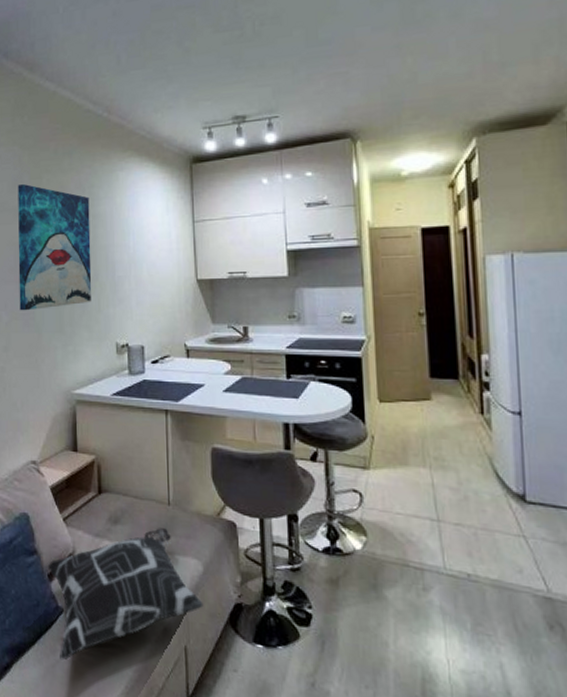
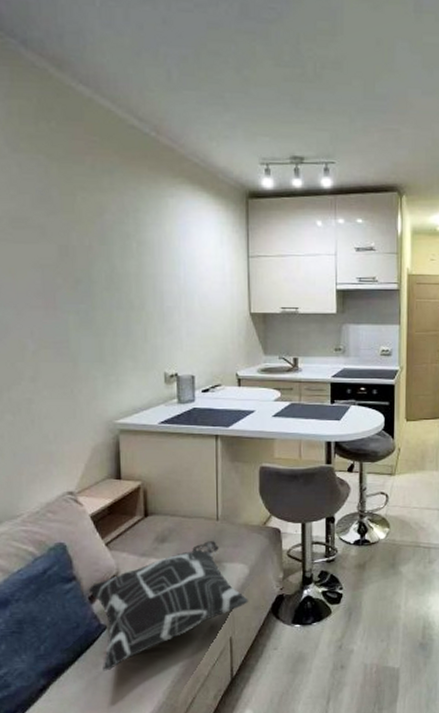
wall art: present [17,183,92,311] -> none [44,199,137,339]

